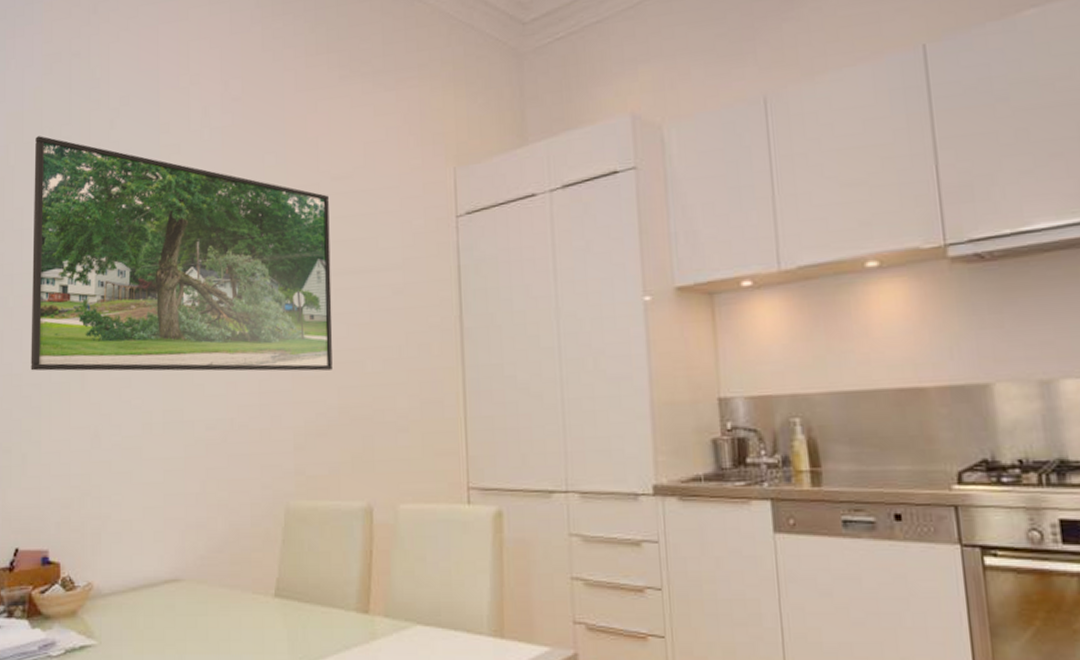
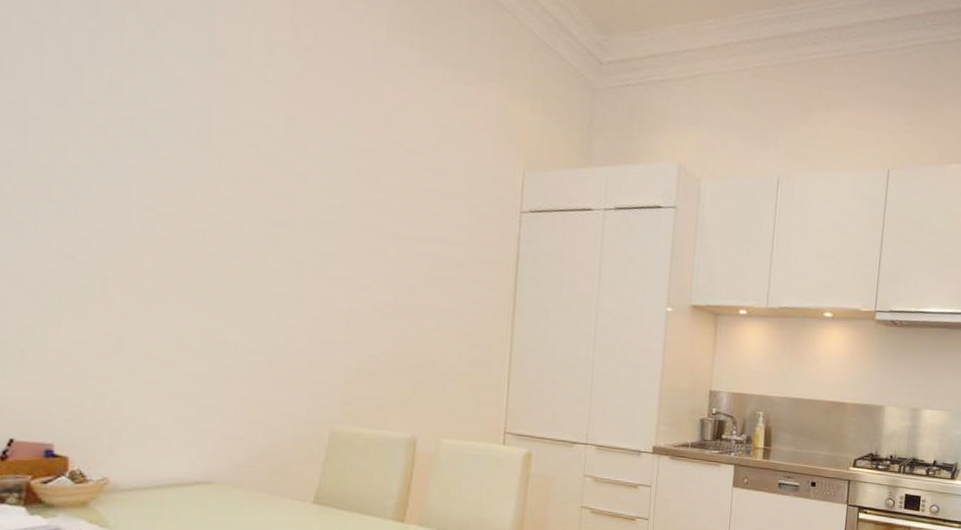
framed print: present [31,136,333,371] -> none [34,19,399,320]

